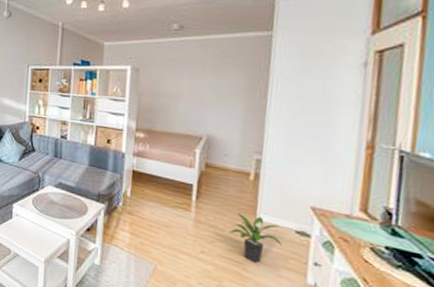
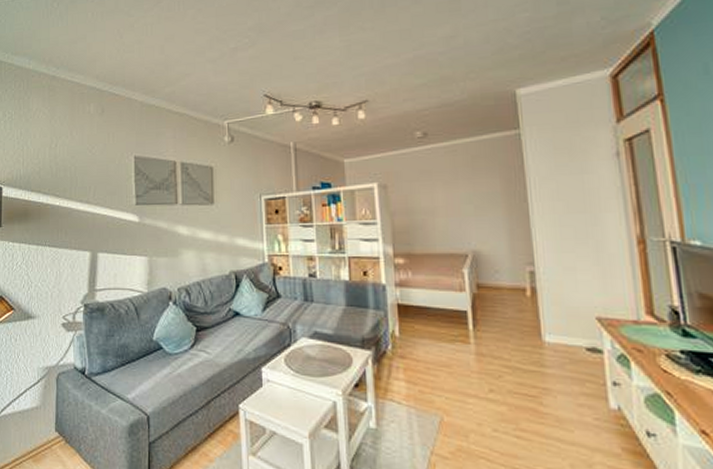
potted plant: present [230,213,282,264] -> none [517,337,575,395]

